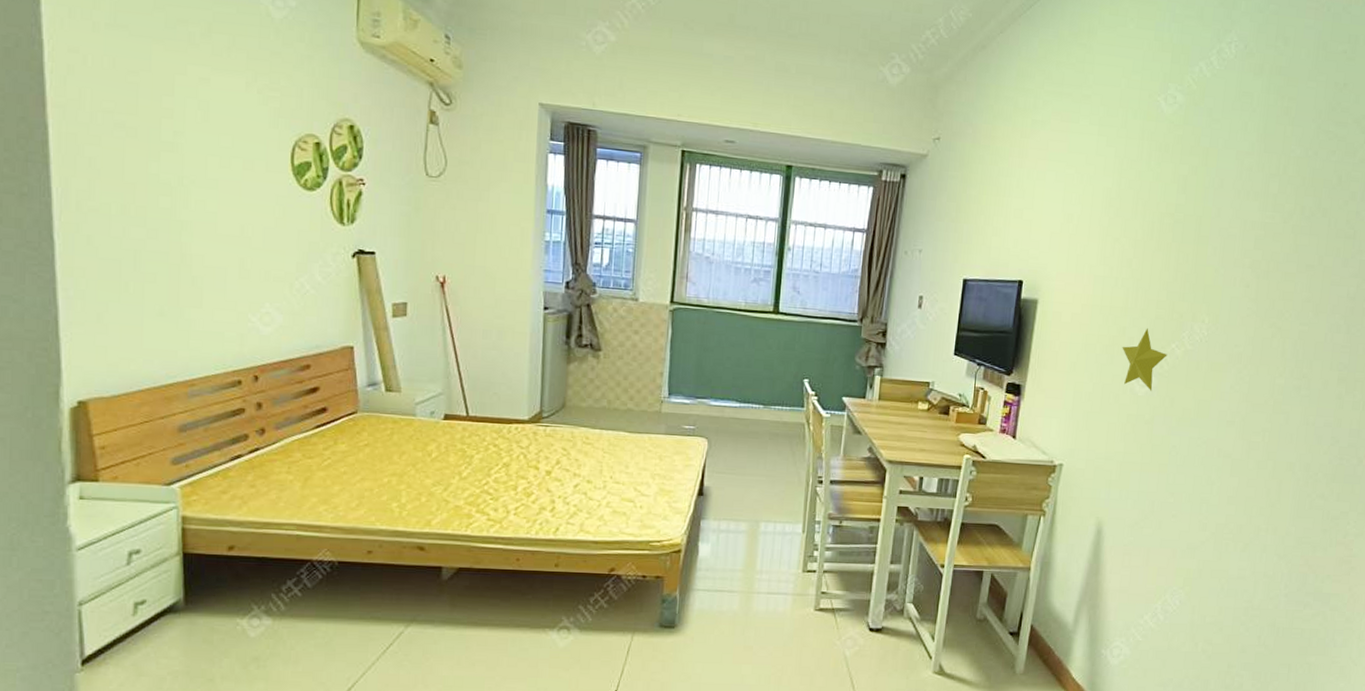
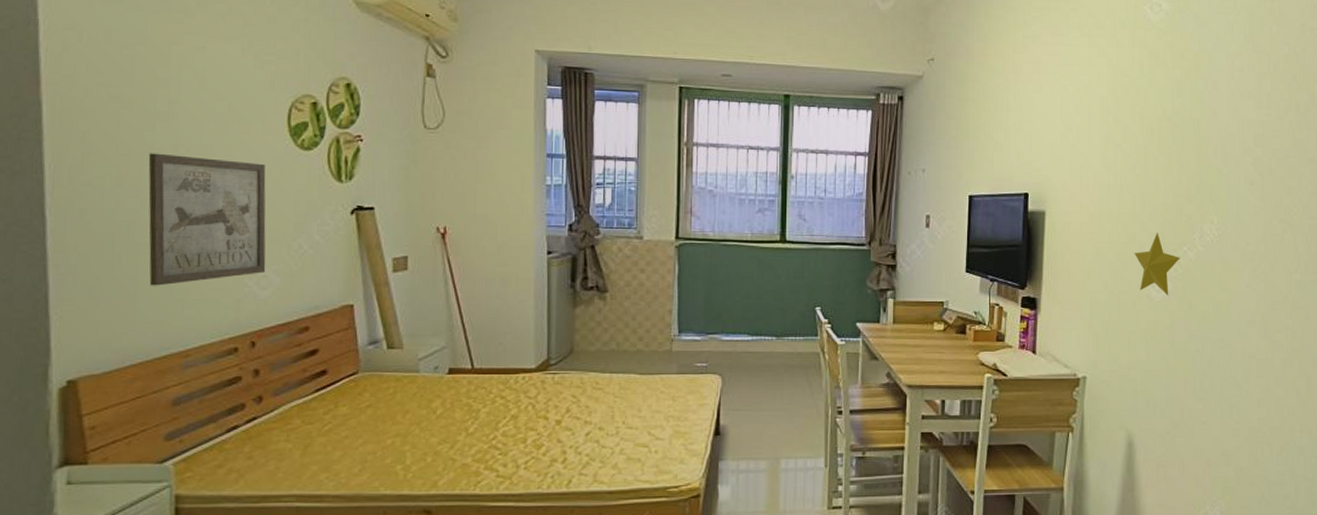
wall art: none [153,183,270,316] -> present [148,153,266,286]

